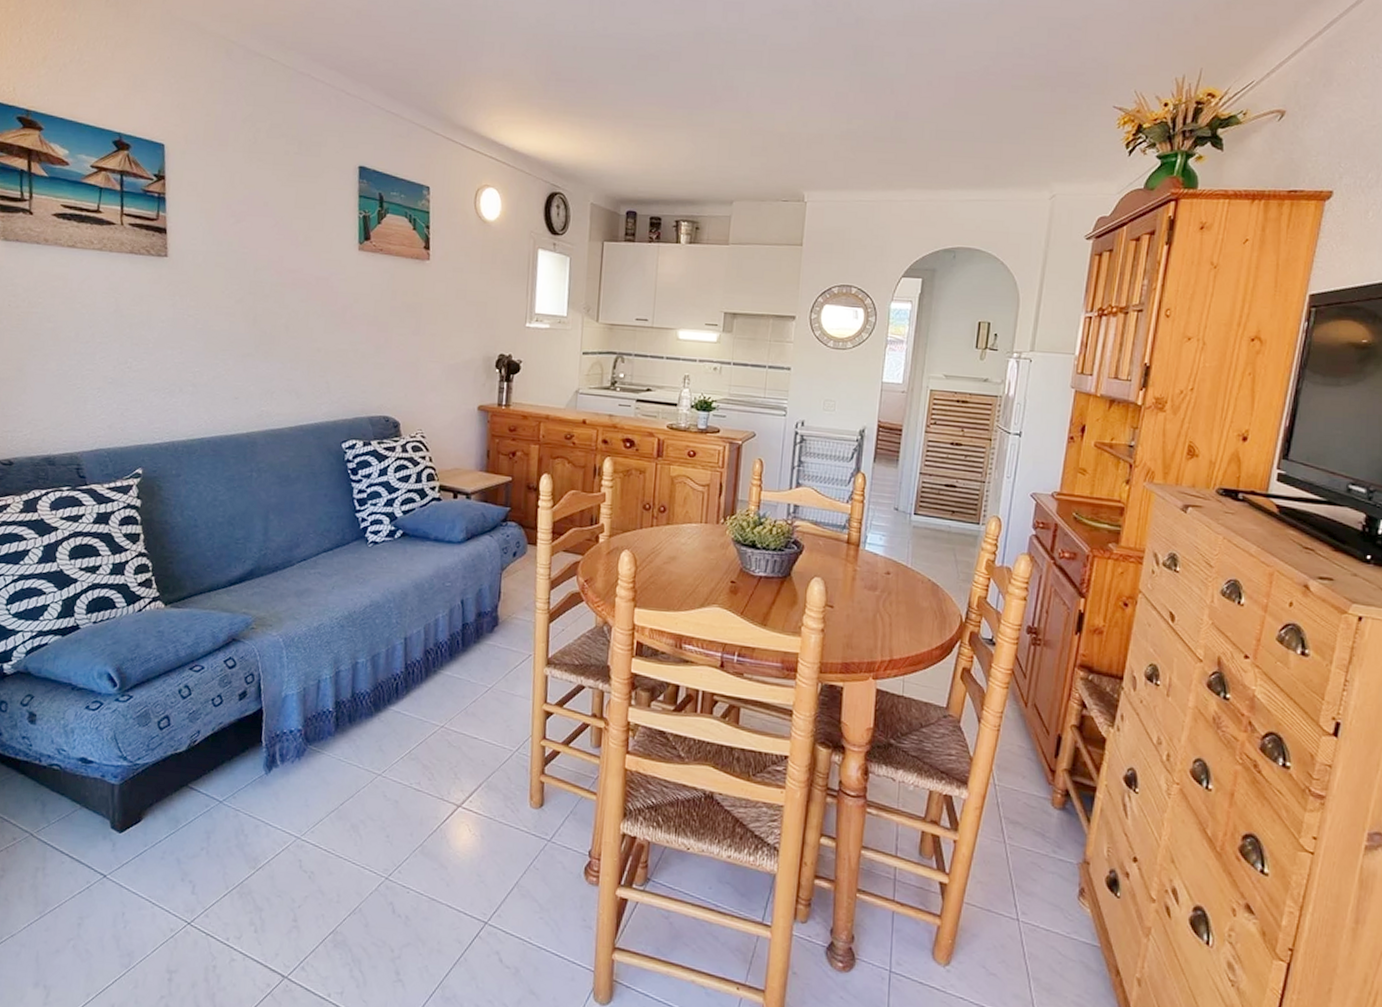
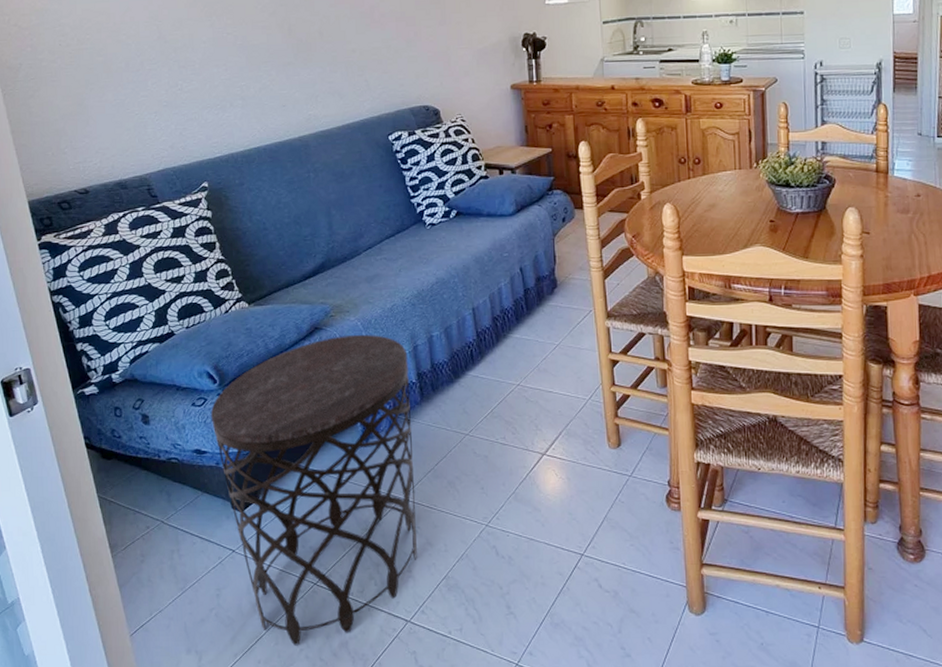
side table: none [103,651,328,992] -> present [210,334,417,646]

